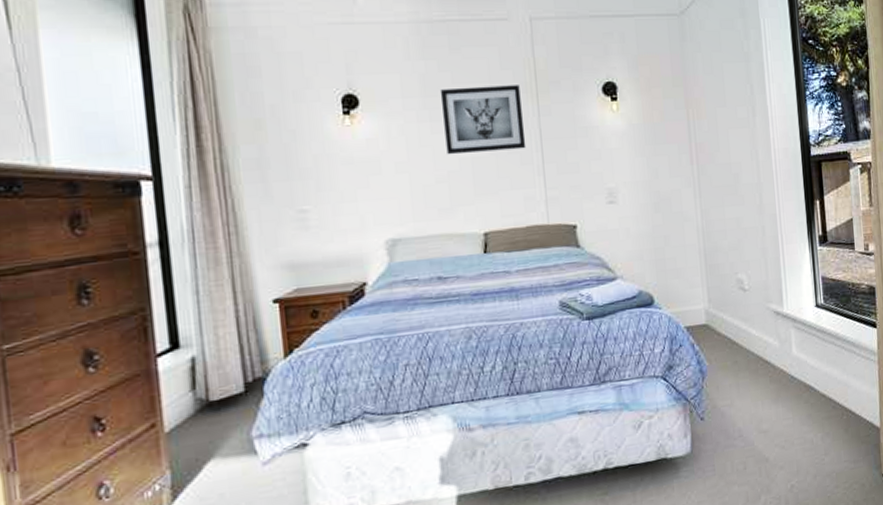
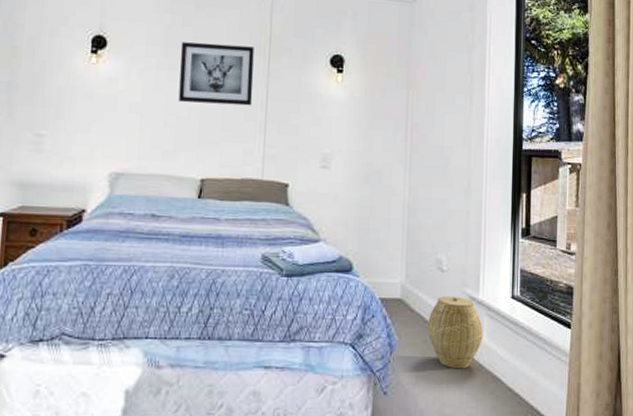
woven basket: none [736,313,792,384] -> present [427,296,483,369]

